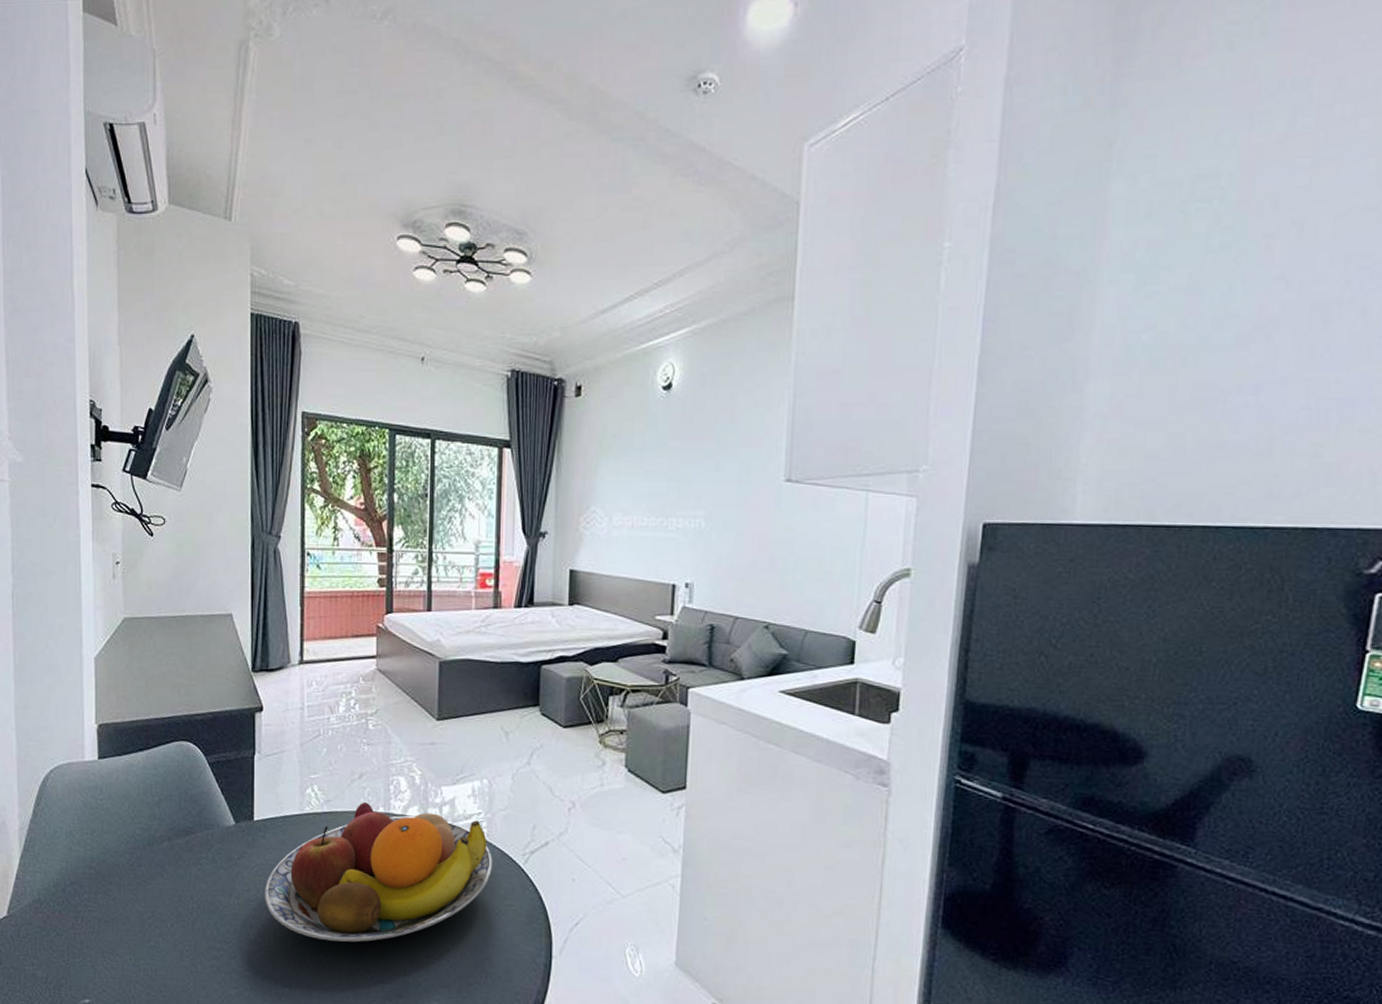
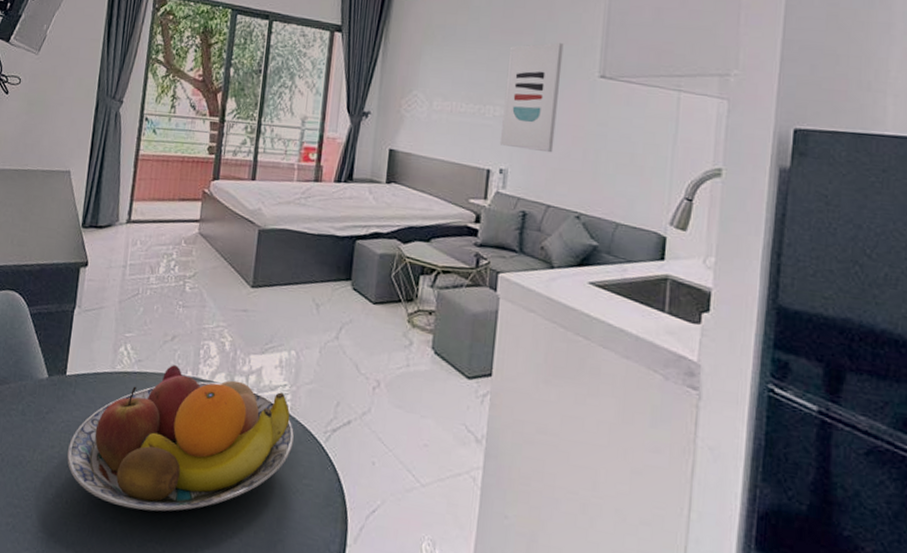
wall art: none [684,447,747,564] -> present [499,43,564,153]

